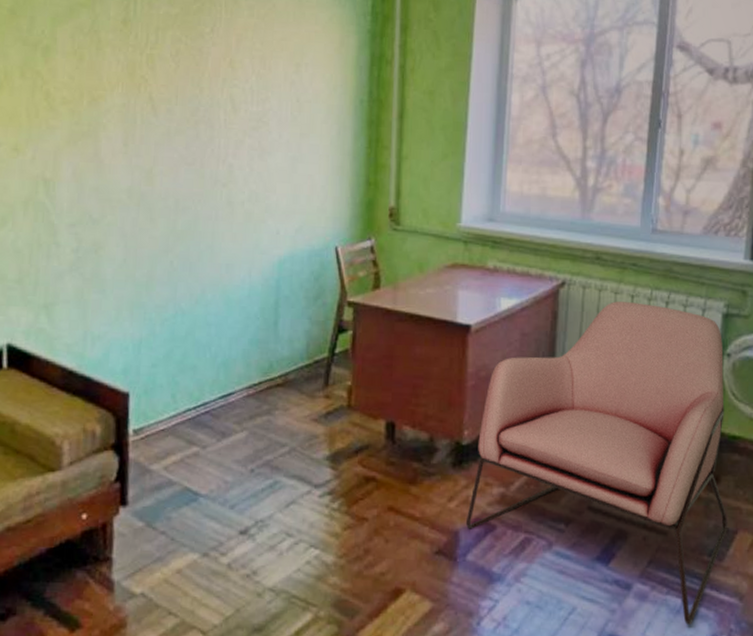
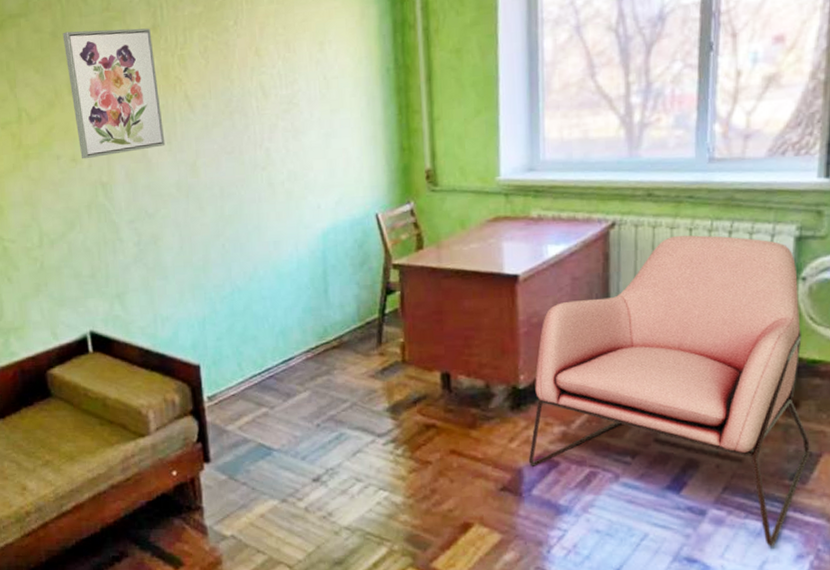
wall art: none [22,10,122,151] -> present [62,28,166,159]

